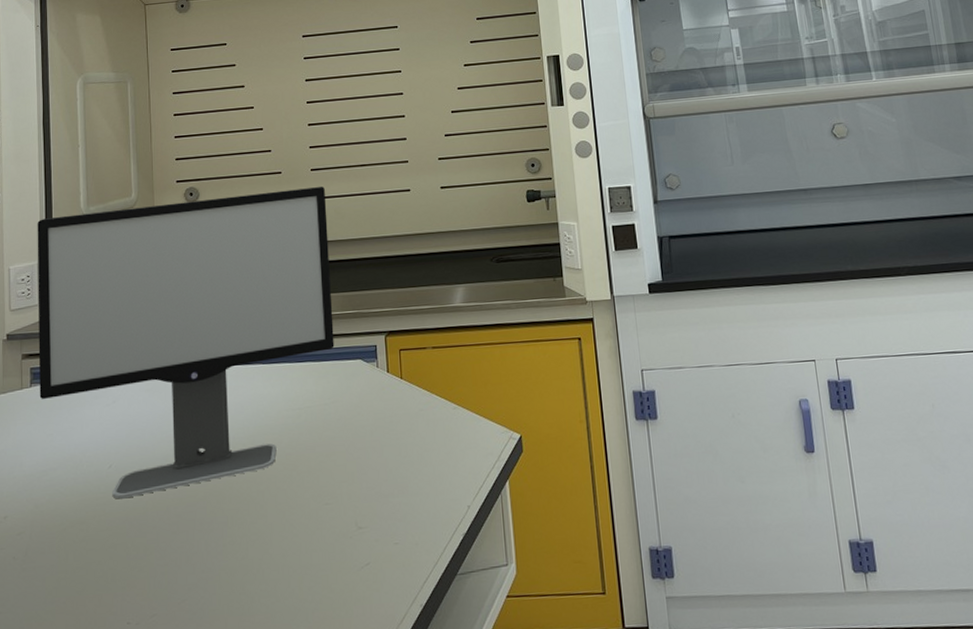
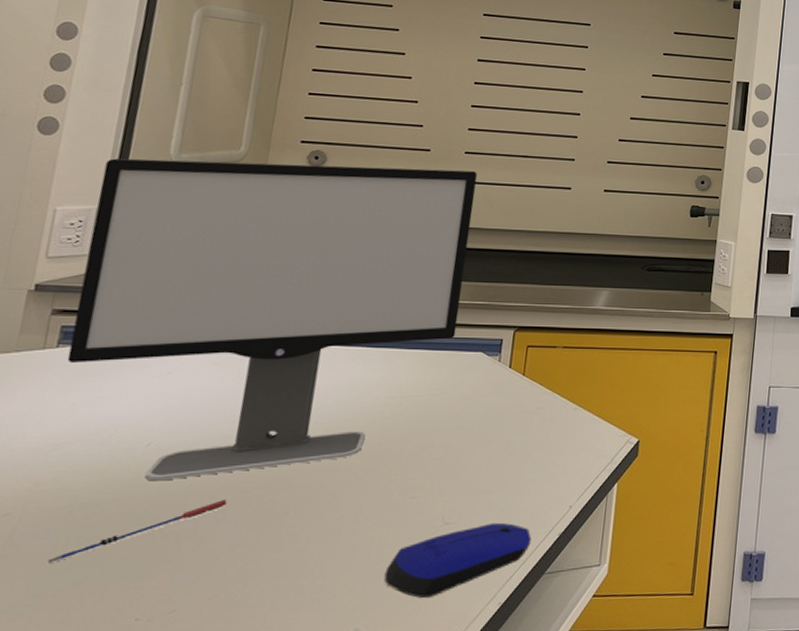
pen: none [55,512,178,575] -> present [47,498,228,564]
computer mouse: none [316,525,439,602] -> present [384,522,532,599]

